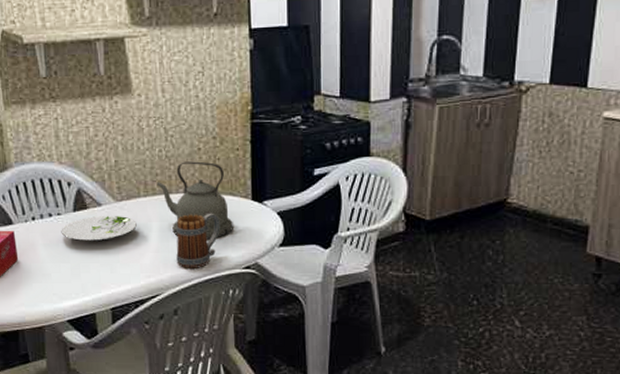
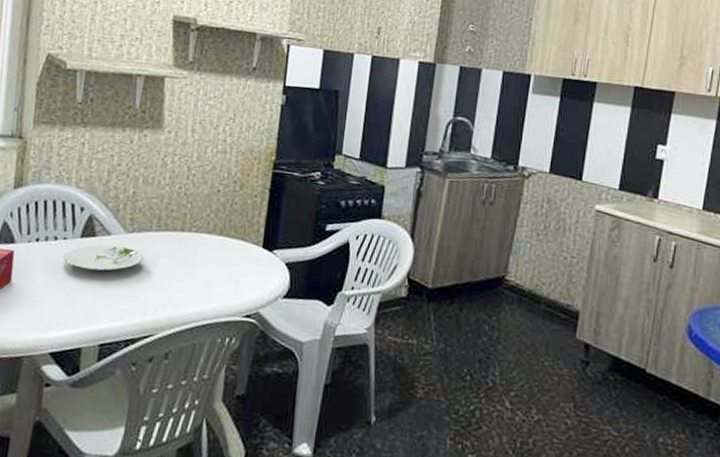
kettle: present [156,161,233,239] -> none [170,201,241,282]
mug: present [176,213,220,268] -> none [176,254,228,312]

